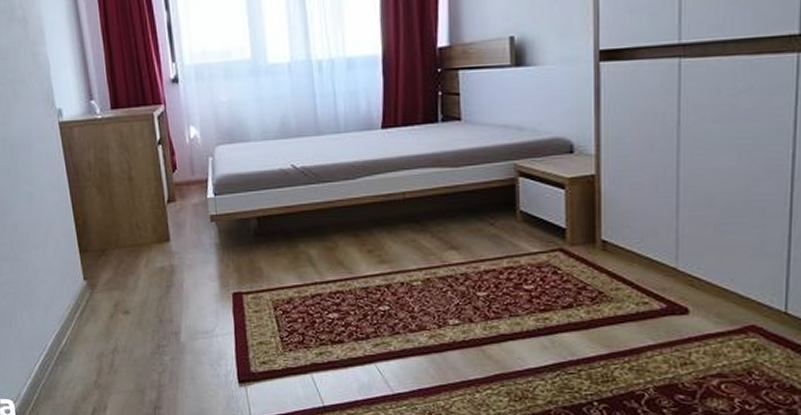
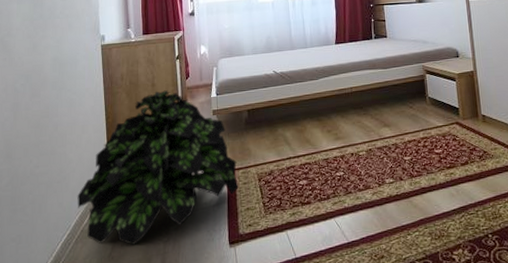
potted plant: none [50,186,248,374] -> present [77,90,239,246]

